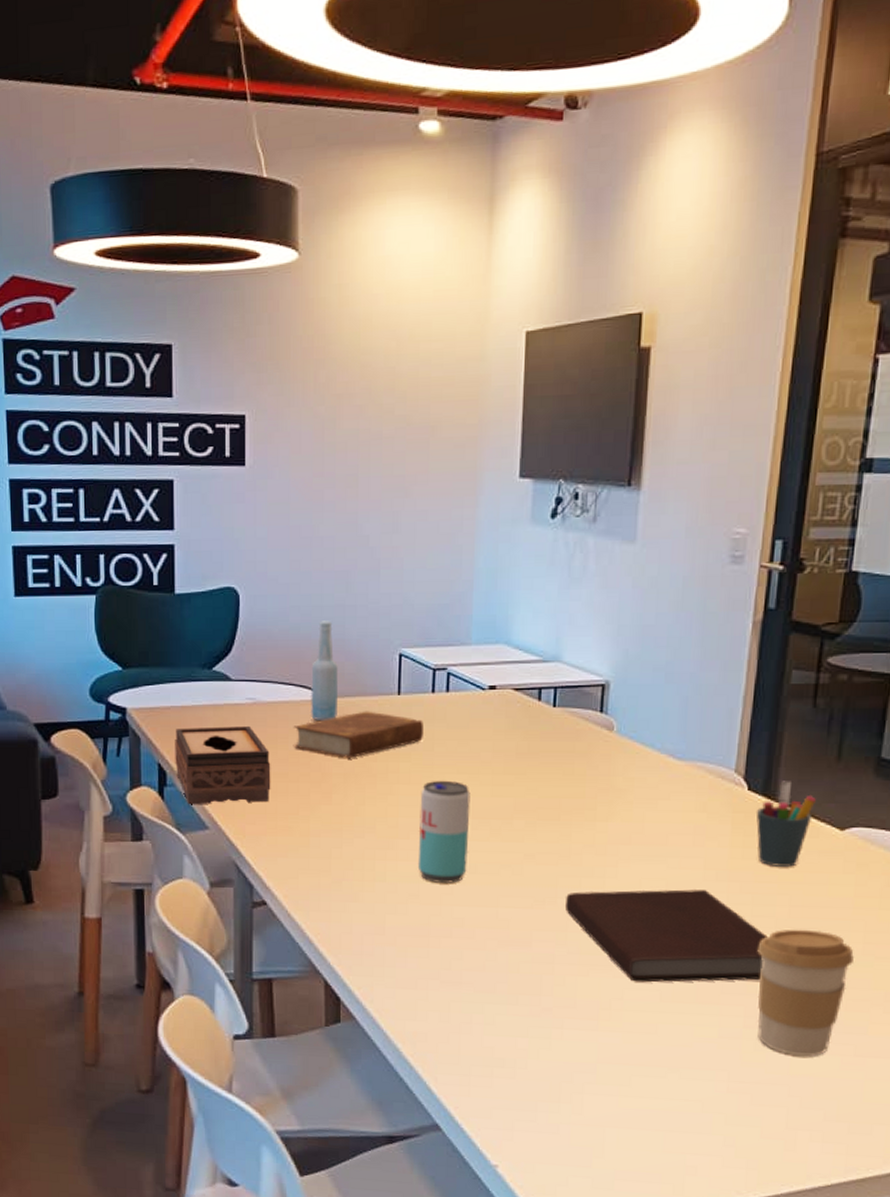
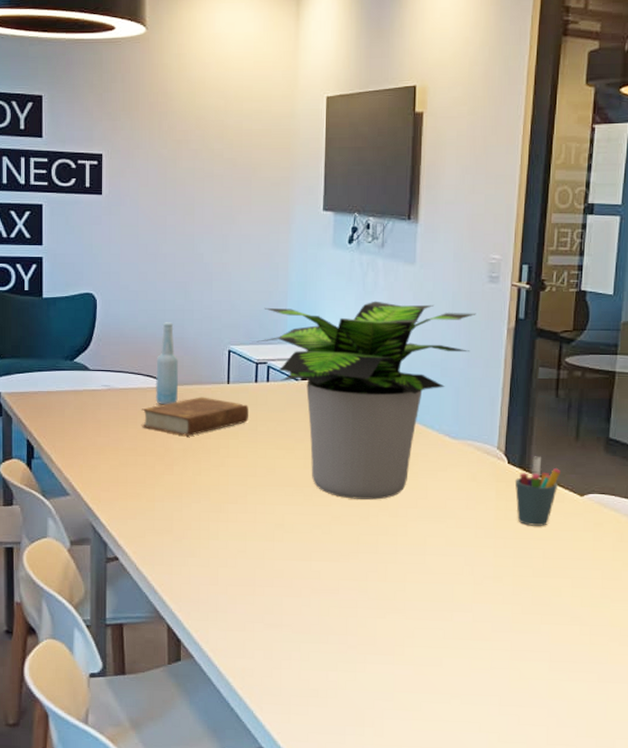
tissue box: present [175,725,271,805] -> none [41,408,122,475]
beverage can: present [417,781,471,883] -> none [244,455,287,541]
potted plant: none [428,589,713,834] -> present [252,301,476,500]
notebook: present [566,889,768,983] -> none [366,545,527,623]
coffee cup: present [757,929,854,1057] -> none [519,577,595,684]

